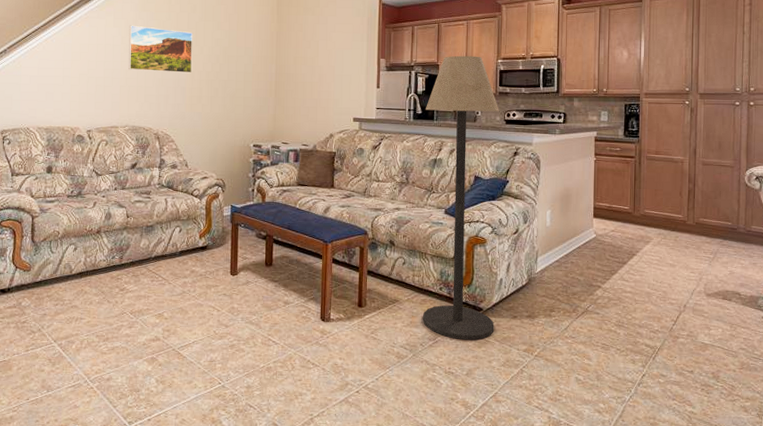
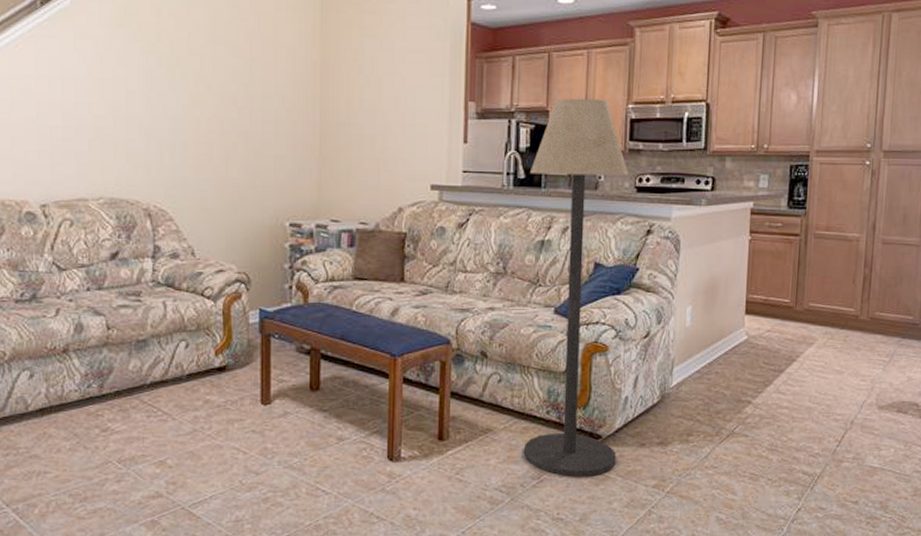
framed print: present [129,25,193,74] -> none [99,48,197,122]

